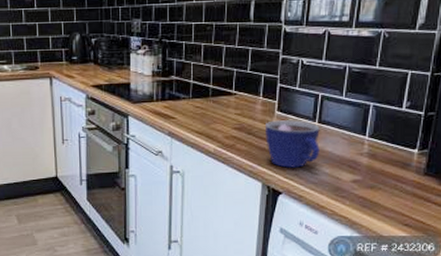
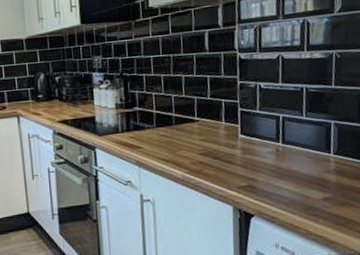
cup: present [266,120,320,168] -> none [231,142,287,190]

